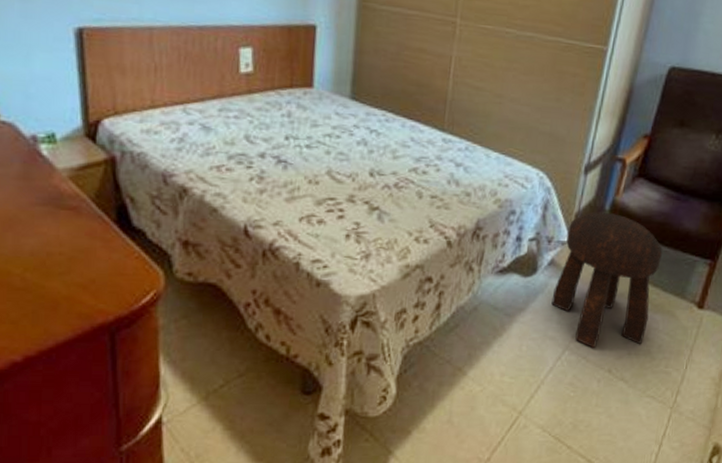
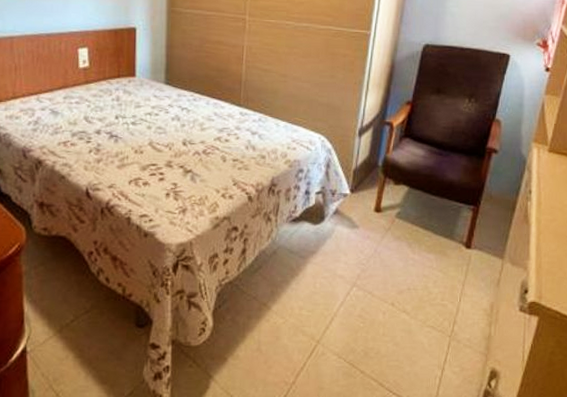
stool: present [551,211,663,348] -> none [338,167,430,284]

